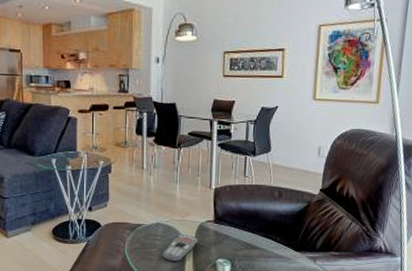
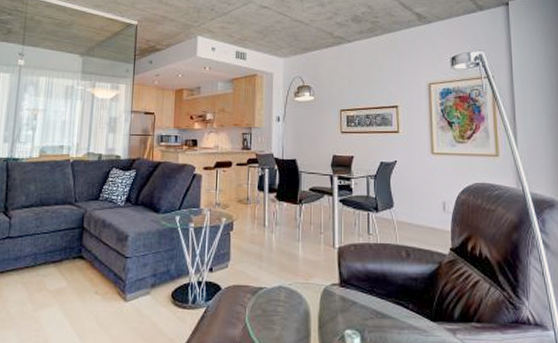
remote control: present [162,234,198,261] -> none [285,299,323,332]

